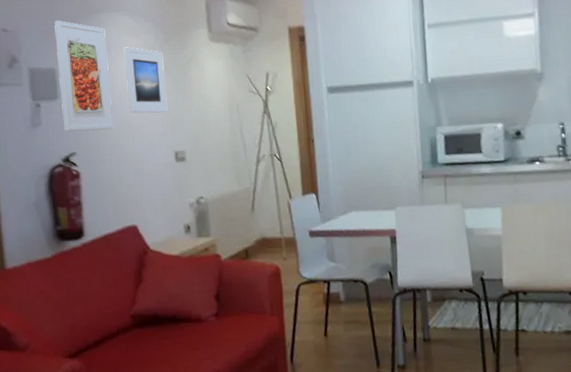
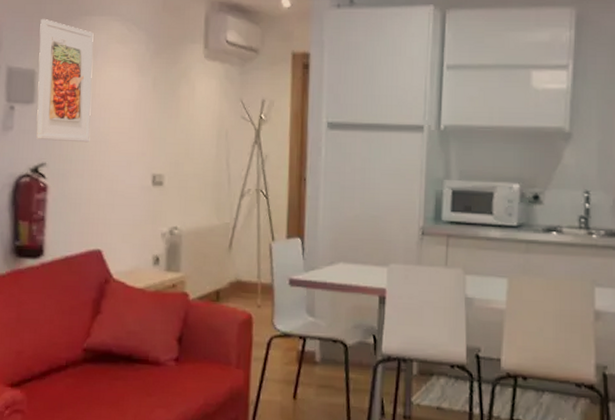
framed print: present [124,47,168,114] -> none [108,55,153,130]

